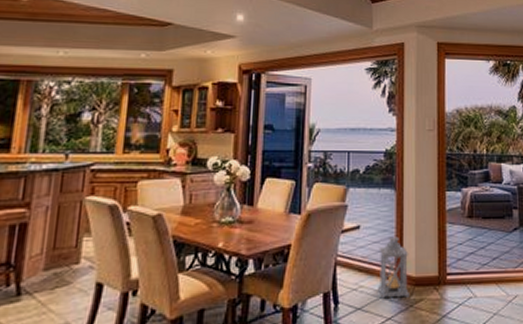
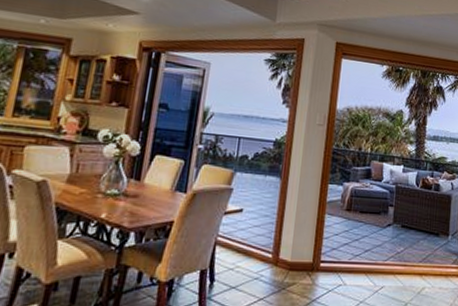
lantern: present [378,236,409,299] -> none [254,222,287,280]

